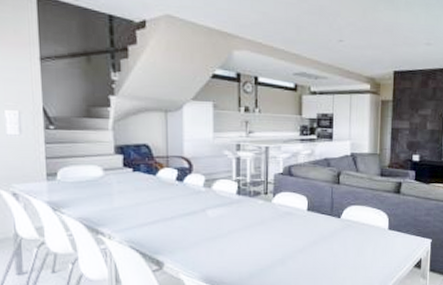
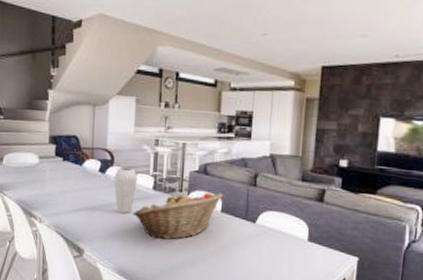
vase: none [193,174,219,220] -> present [114,167,137,213]
fruit basket: none [216,193,309,242] -> present [133,192,224,240]

